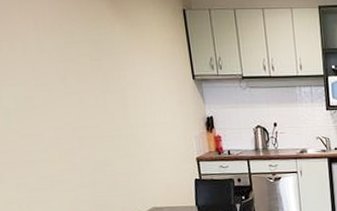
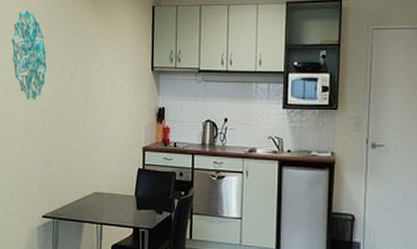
wall decoration: none [16,12,72,118] -> present [11,9,47,100]

